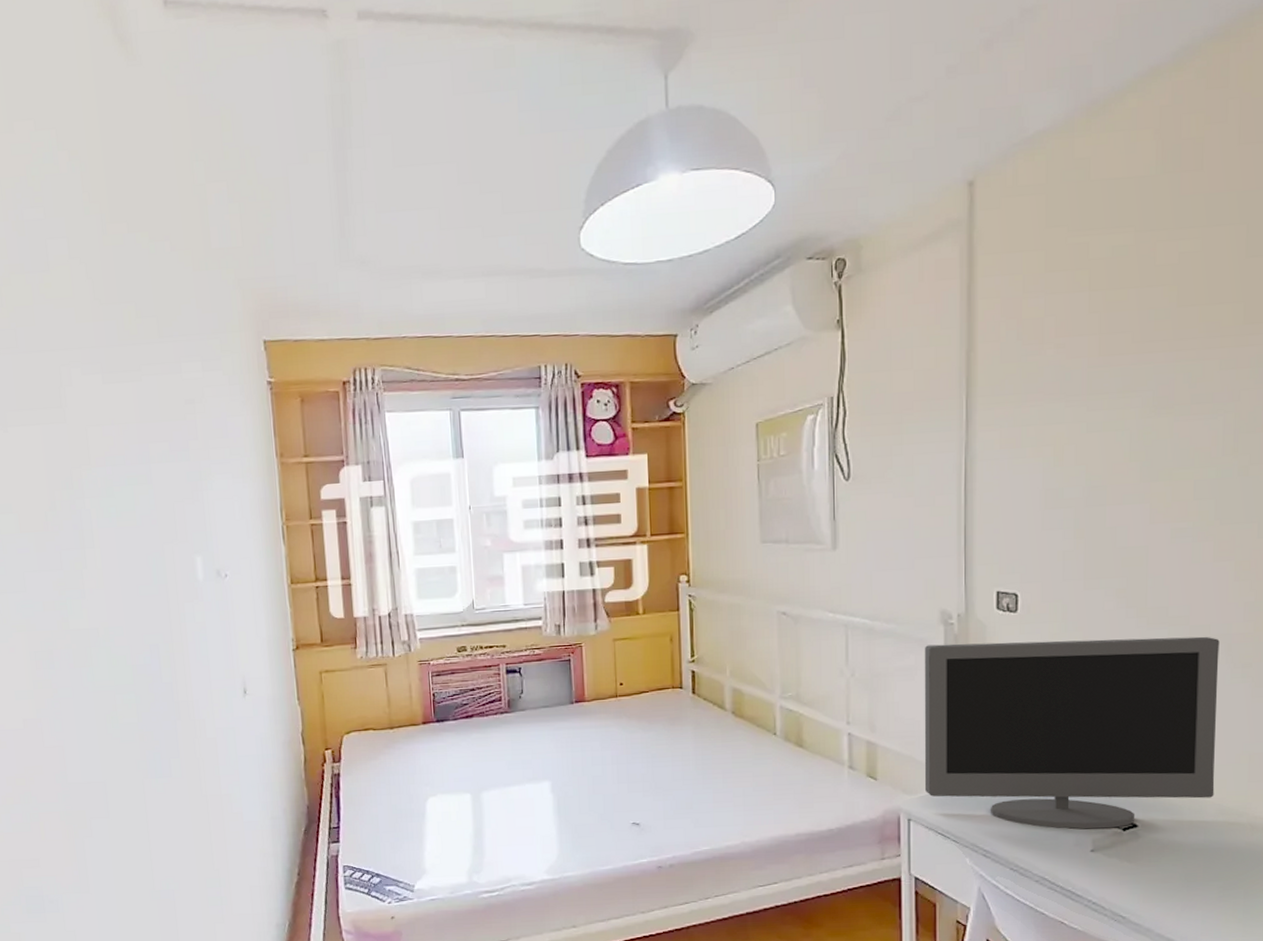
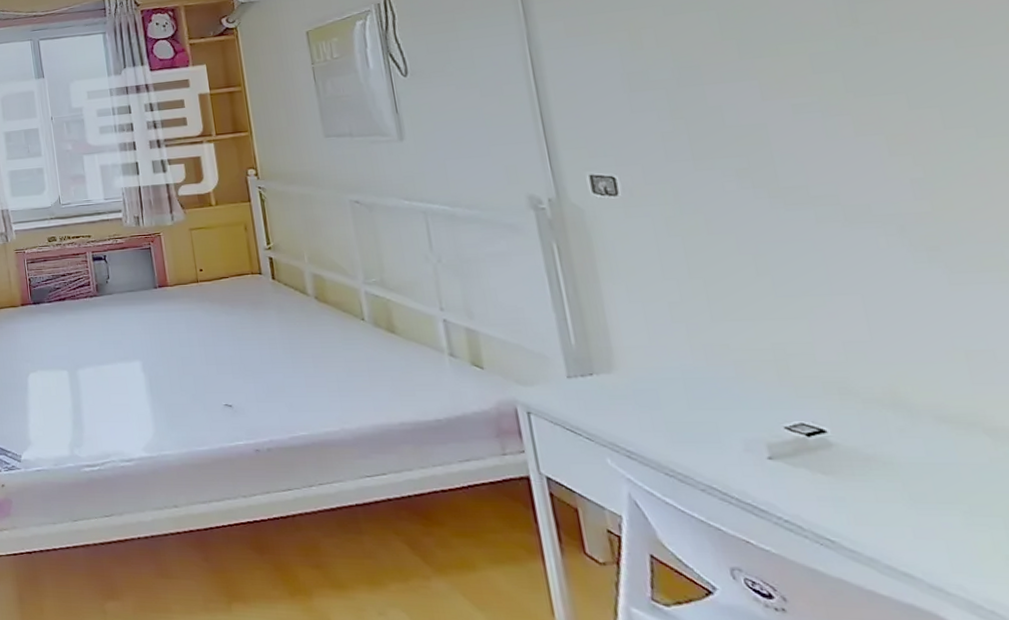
monitor: present [924,636,1220,830] -> none [516,216,927,433]

